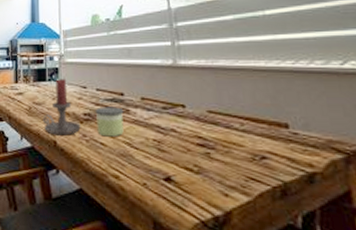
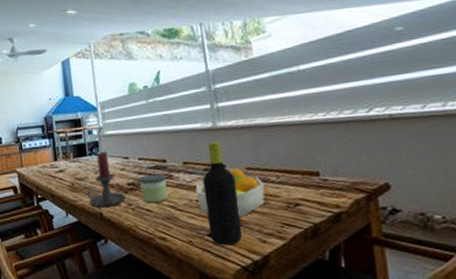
fruit bowl: none [152,109,228,163] -> present [195,167,265,217]
bottle: none [161,79,202,194] -> present [202,141,243,246]

